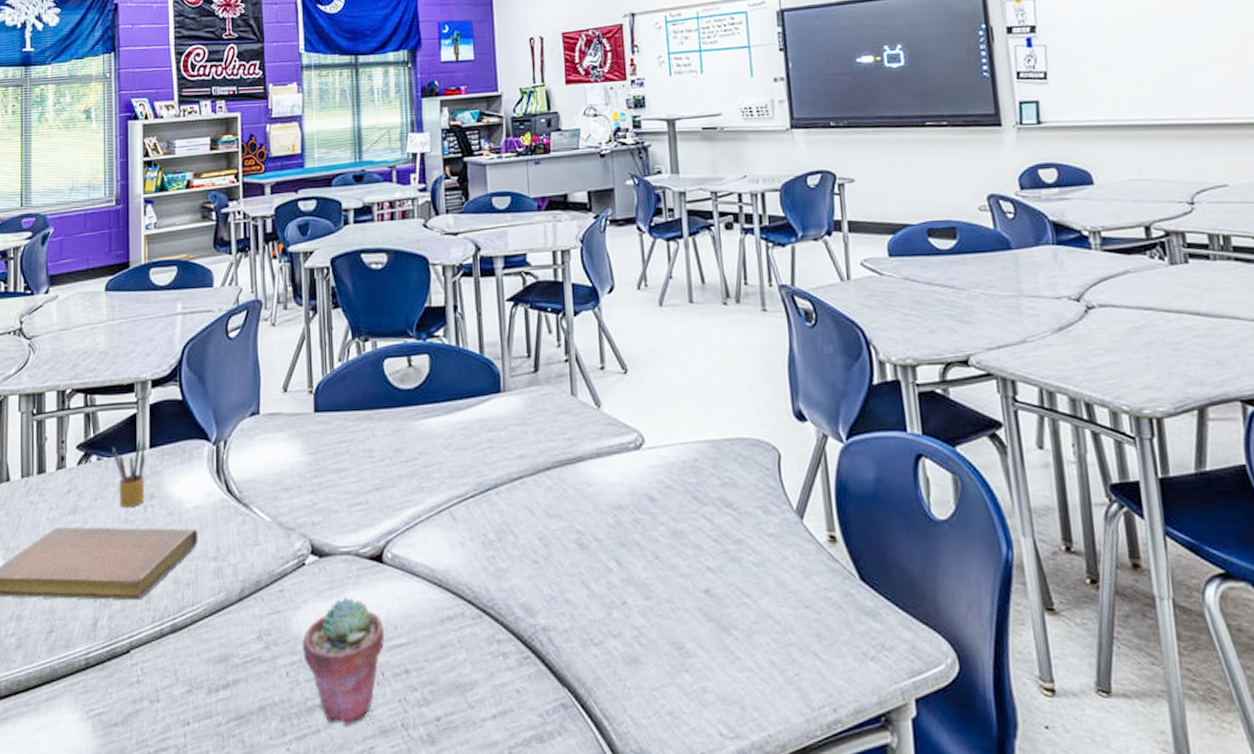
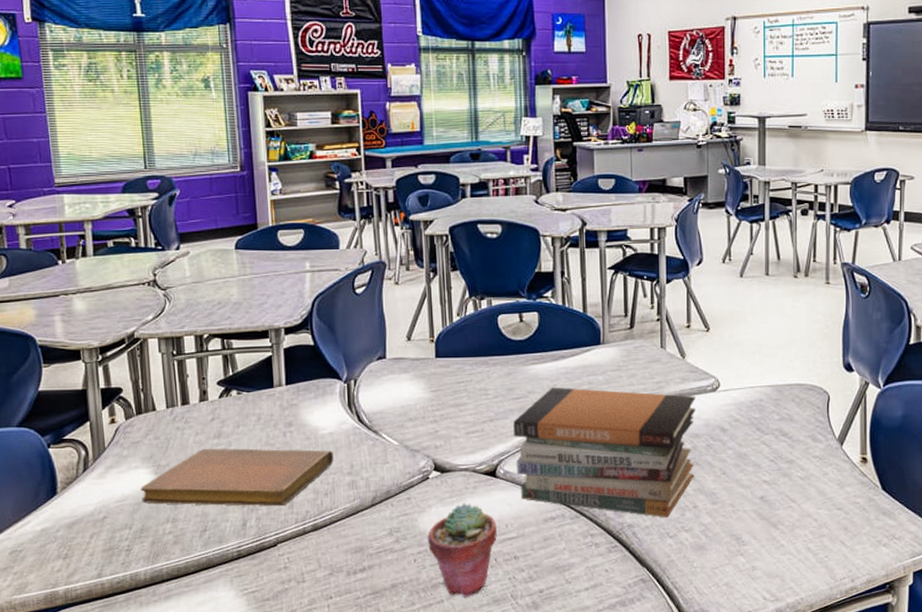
pencil box: present [111,439,146,508] -> none [250,377,284,434]
book stack: none [402,446,620,618] -> present [513,387,696,518]

